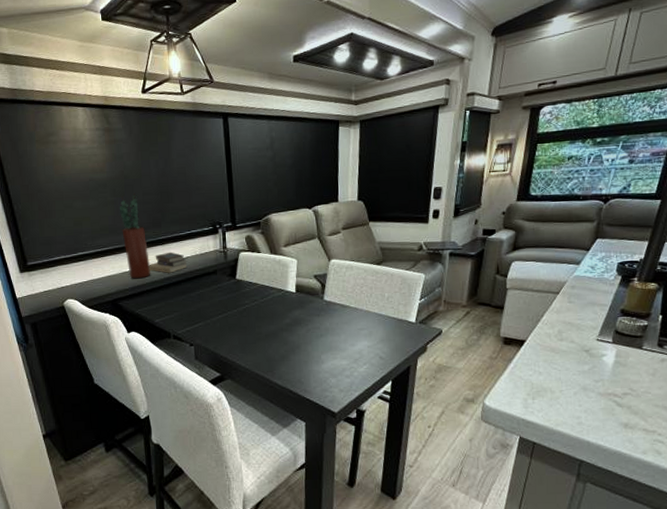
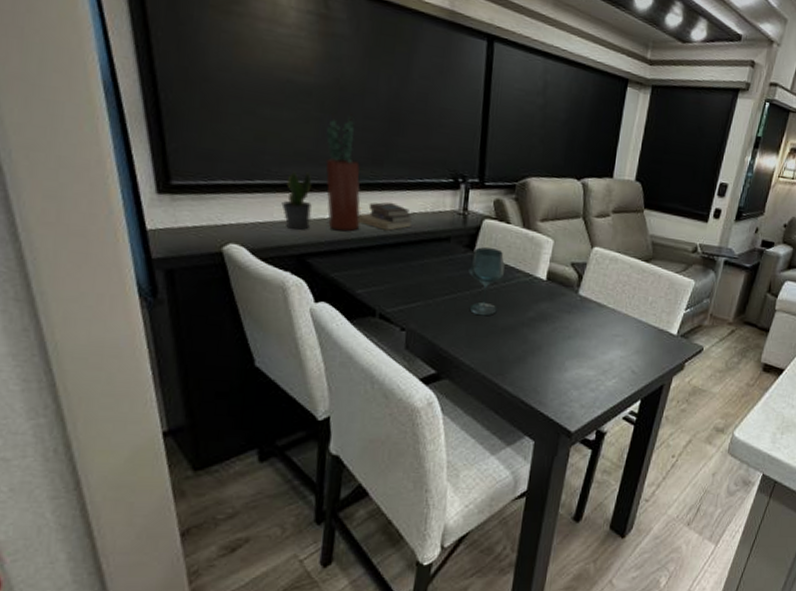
potted plant: none [97,241,117,283] -> present [281,171,312,230]
wine glass: none [234,274,262,327] -> present [468,247,506,316]

